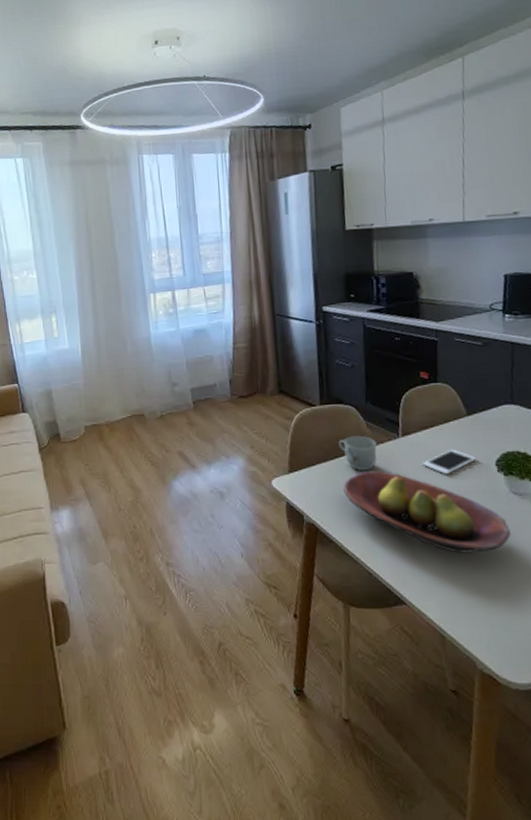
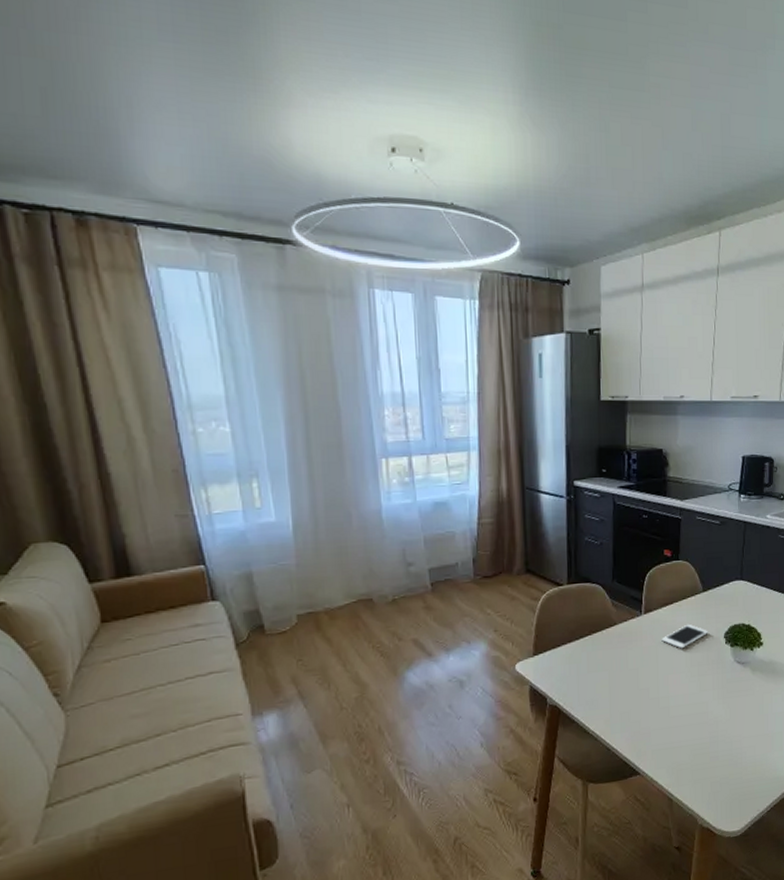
mug: present [338,435,377,471] -> none [584,614,621,650]
fruit bowl: present [343,471,511,553] -> none [587,648,733,722]

